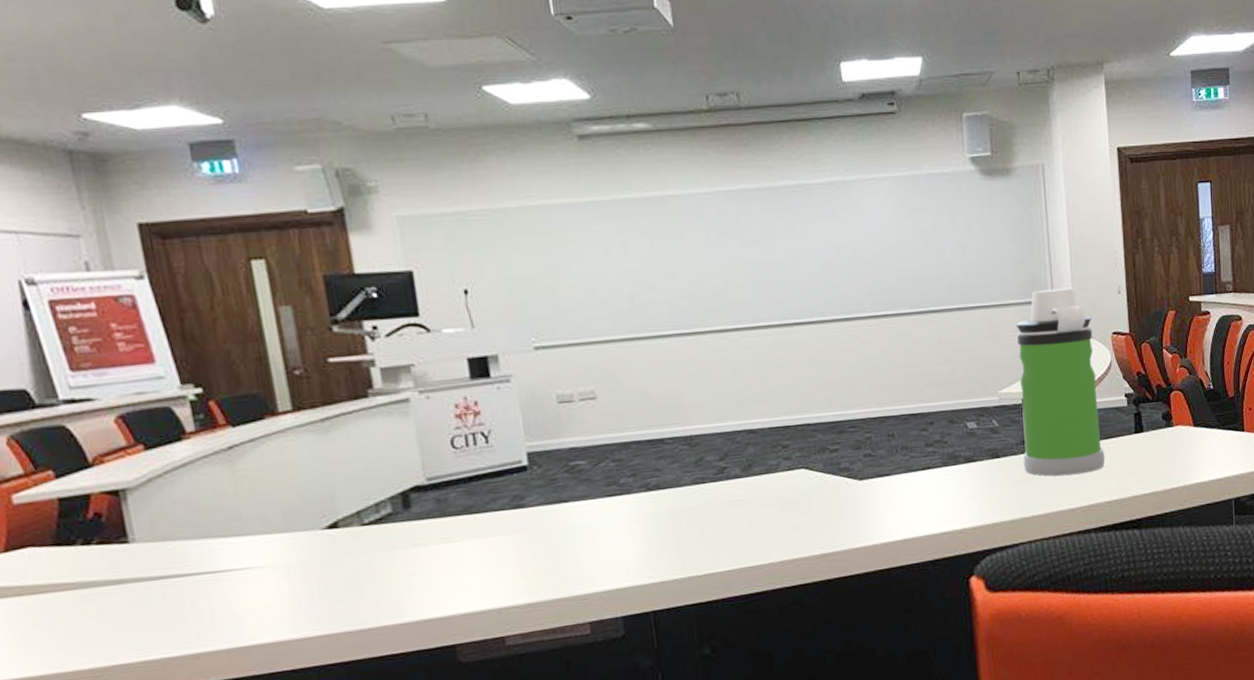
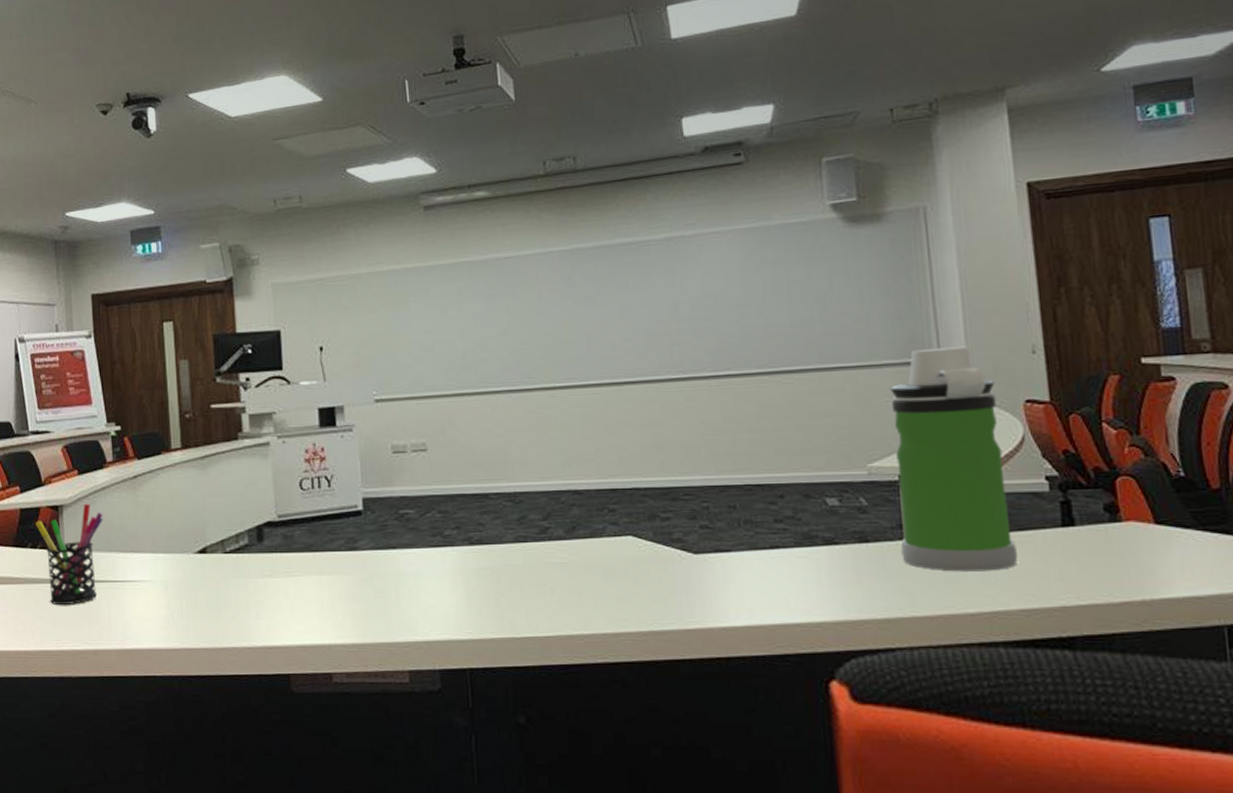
pen holder: none [84,484,191,609] -> present [35,503,103,606]

